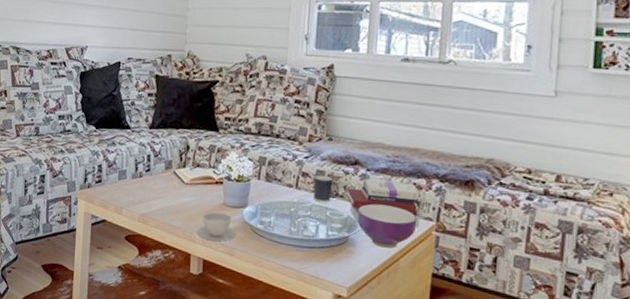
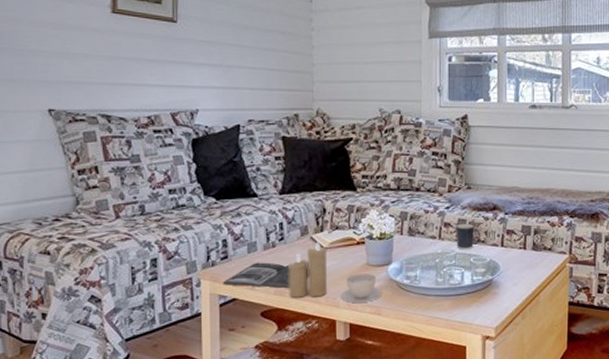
magazine: none [96,189,170,217] -> present [223,262,309,288]
candle: none [151,176,188,230] -> present [289,241,328,298]
books: present [346,179,420,228] -> none [488,222,555,265]
bowl: present [357,203,418,248] -> none [499,244,553,285]

